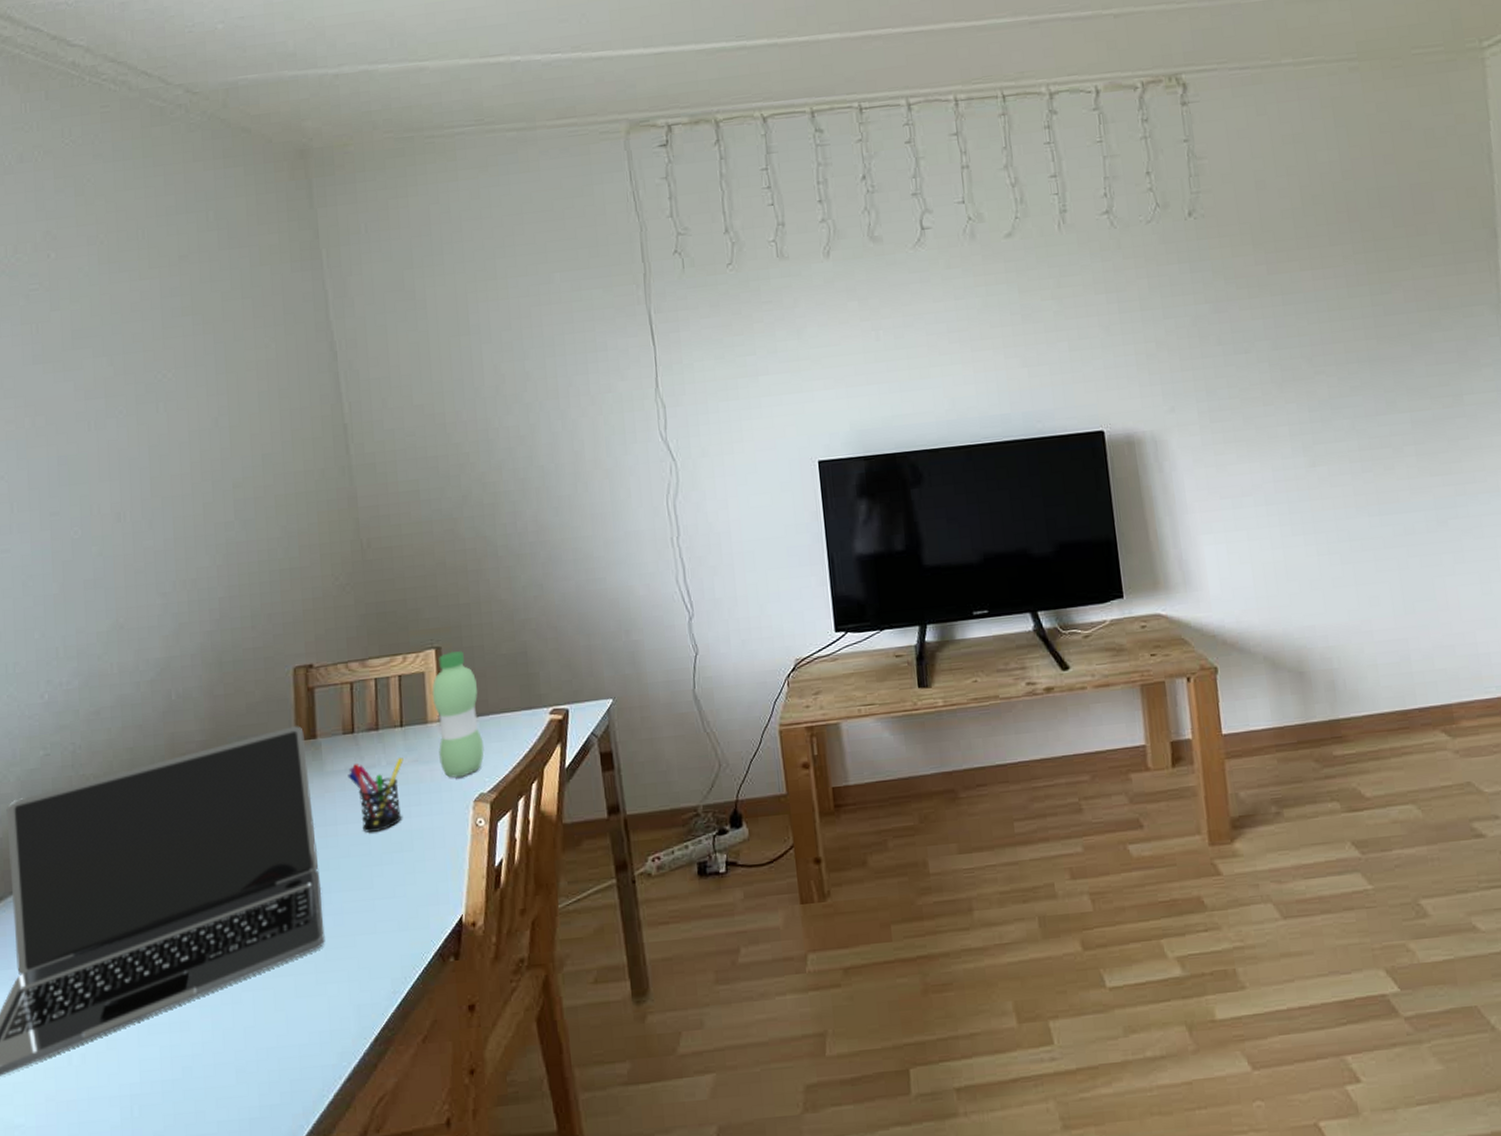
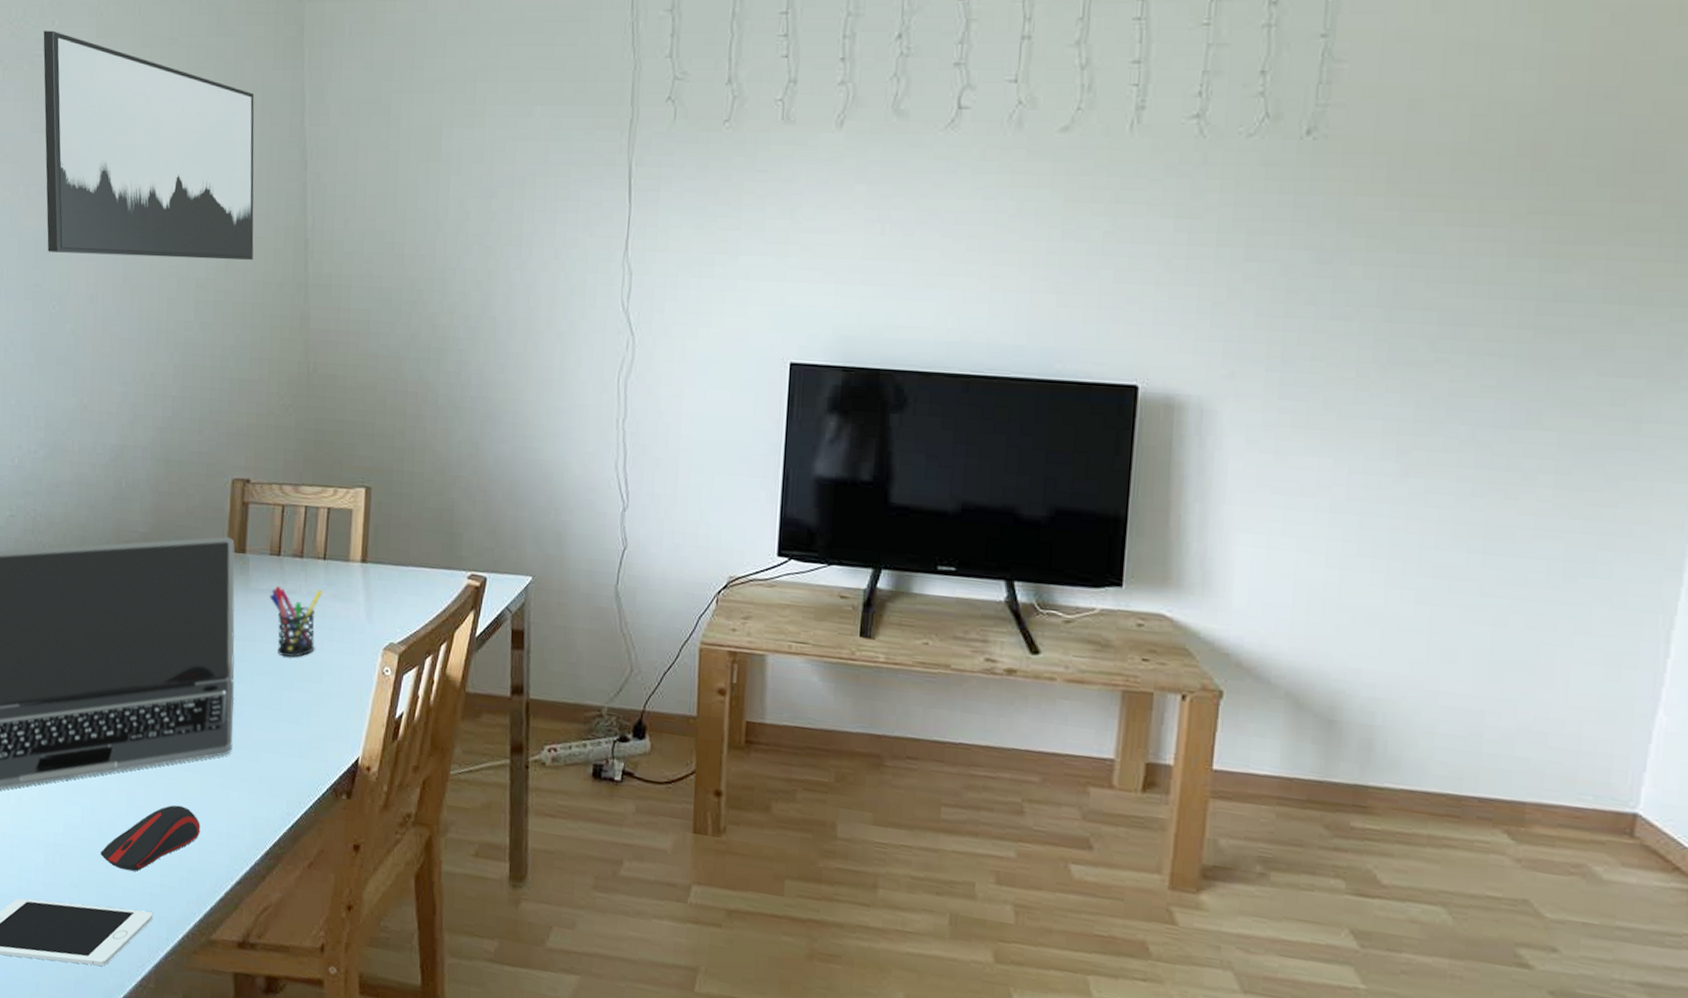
wall art: none [38,263,291,479] -> present [43,30,255,260]
computer mouse: none [187,1015,299,1102] -> present [101,805,200,871]
water bottle: present [432,651,484,778] -> none [356,493,401,623]

